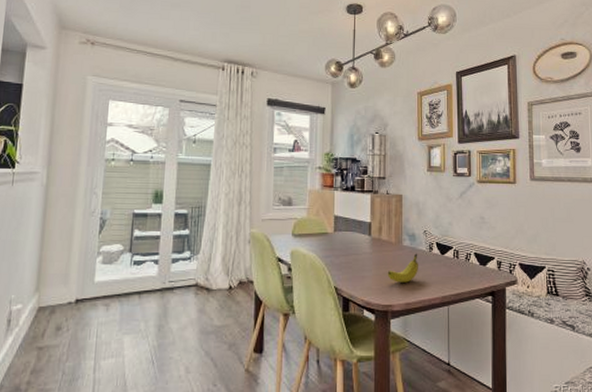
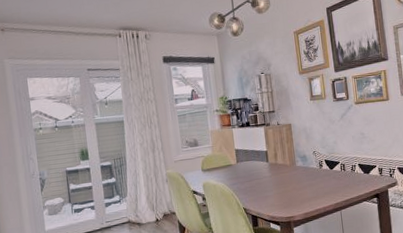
fruit: present [387,253,419,283] -> none [286,171,313,198]

